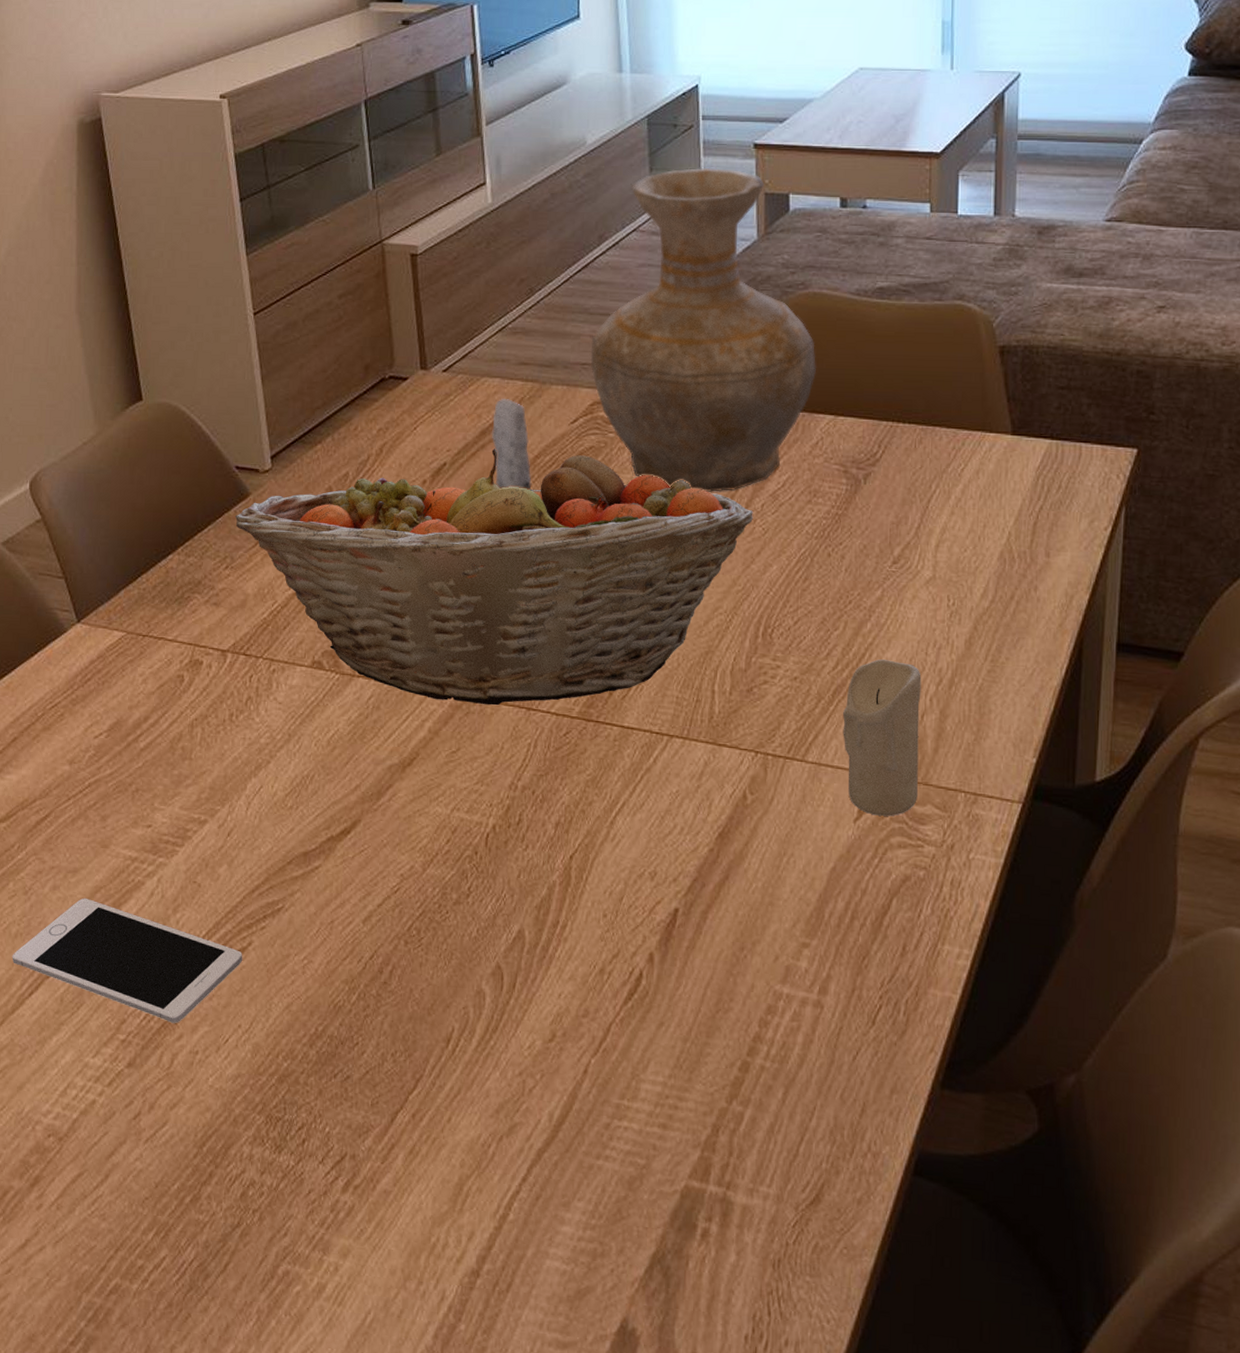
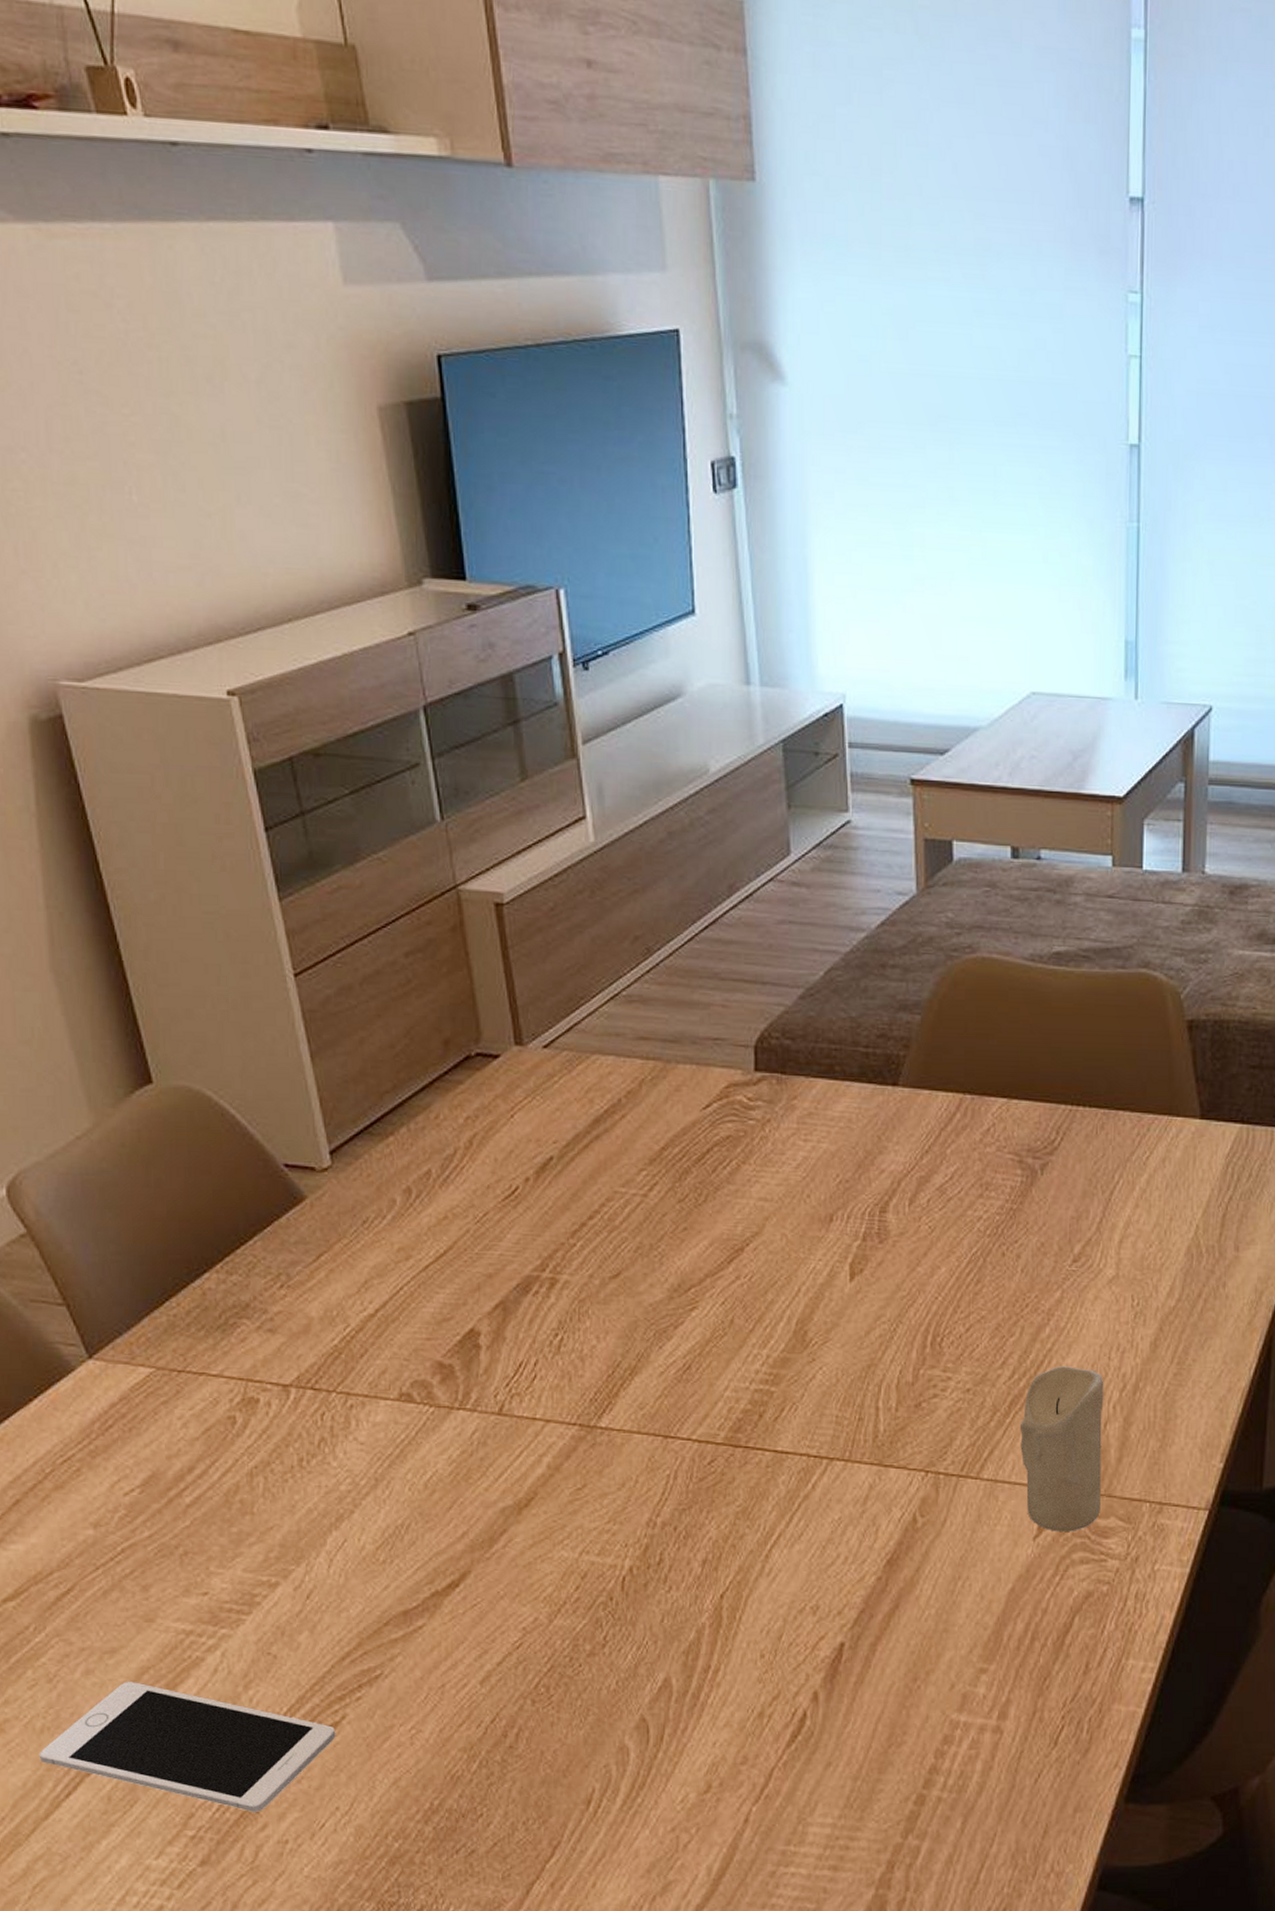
fruit basket: present [235,449,753,705] -> none [287,1139,918,1435]
candle: present [491,399,534,491] -> none [606,1080,662,1188]
vase: present [590,168,817,492] -> none [723,806,987,1187]

